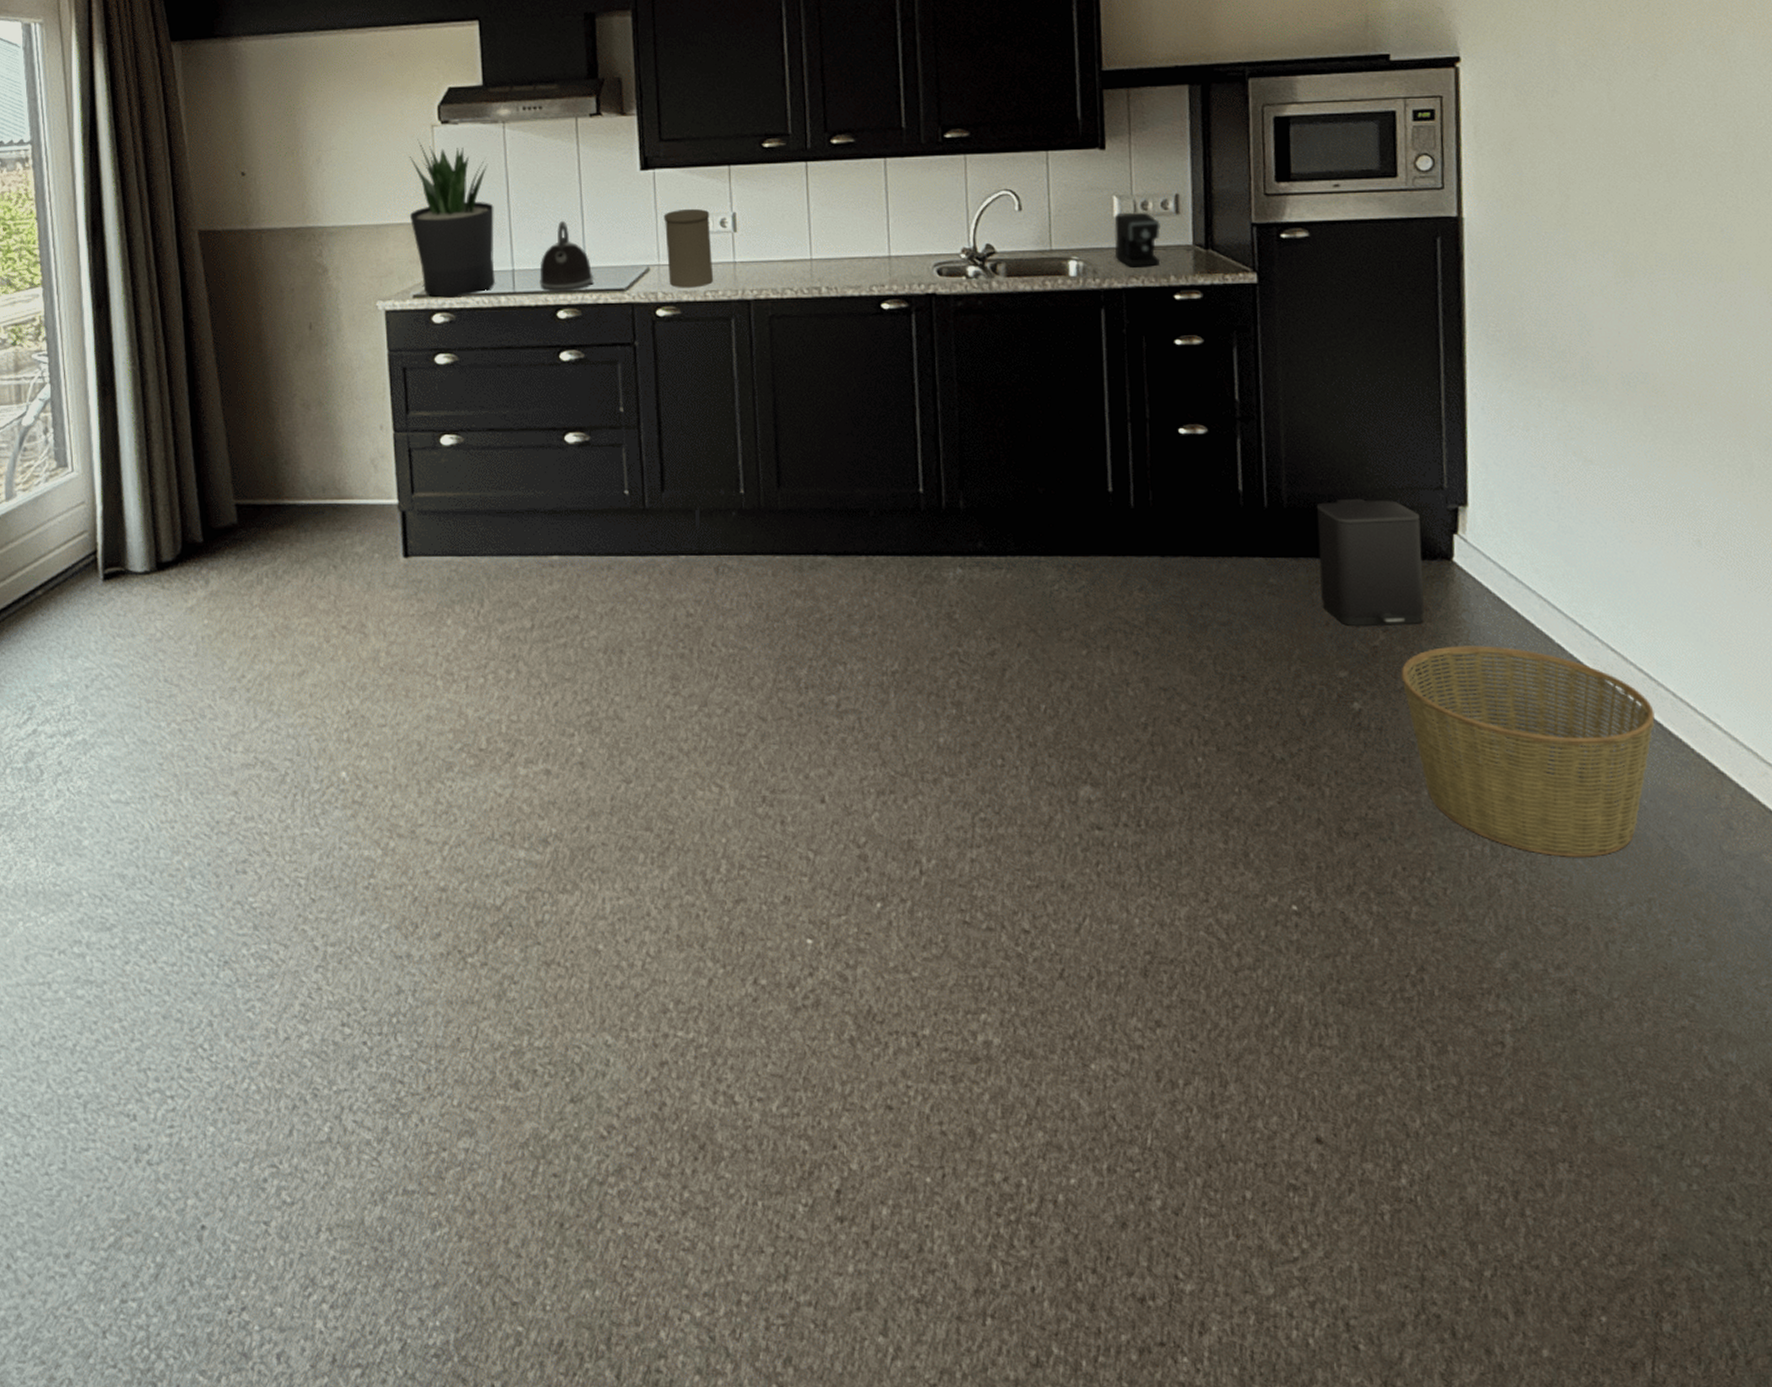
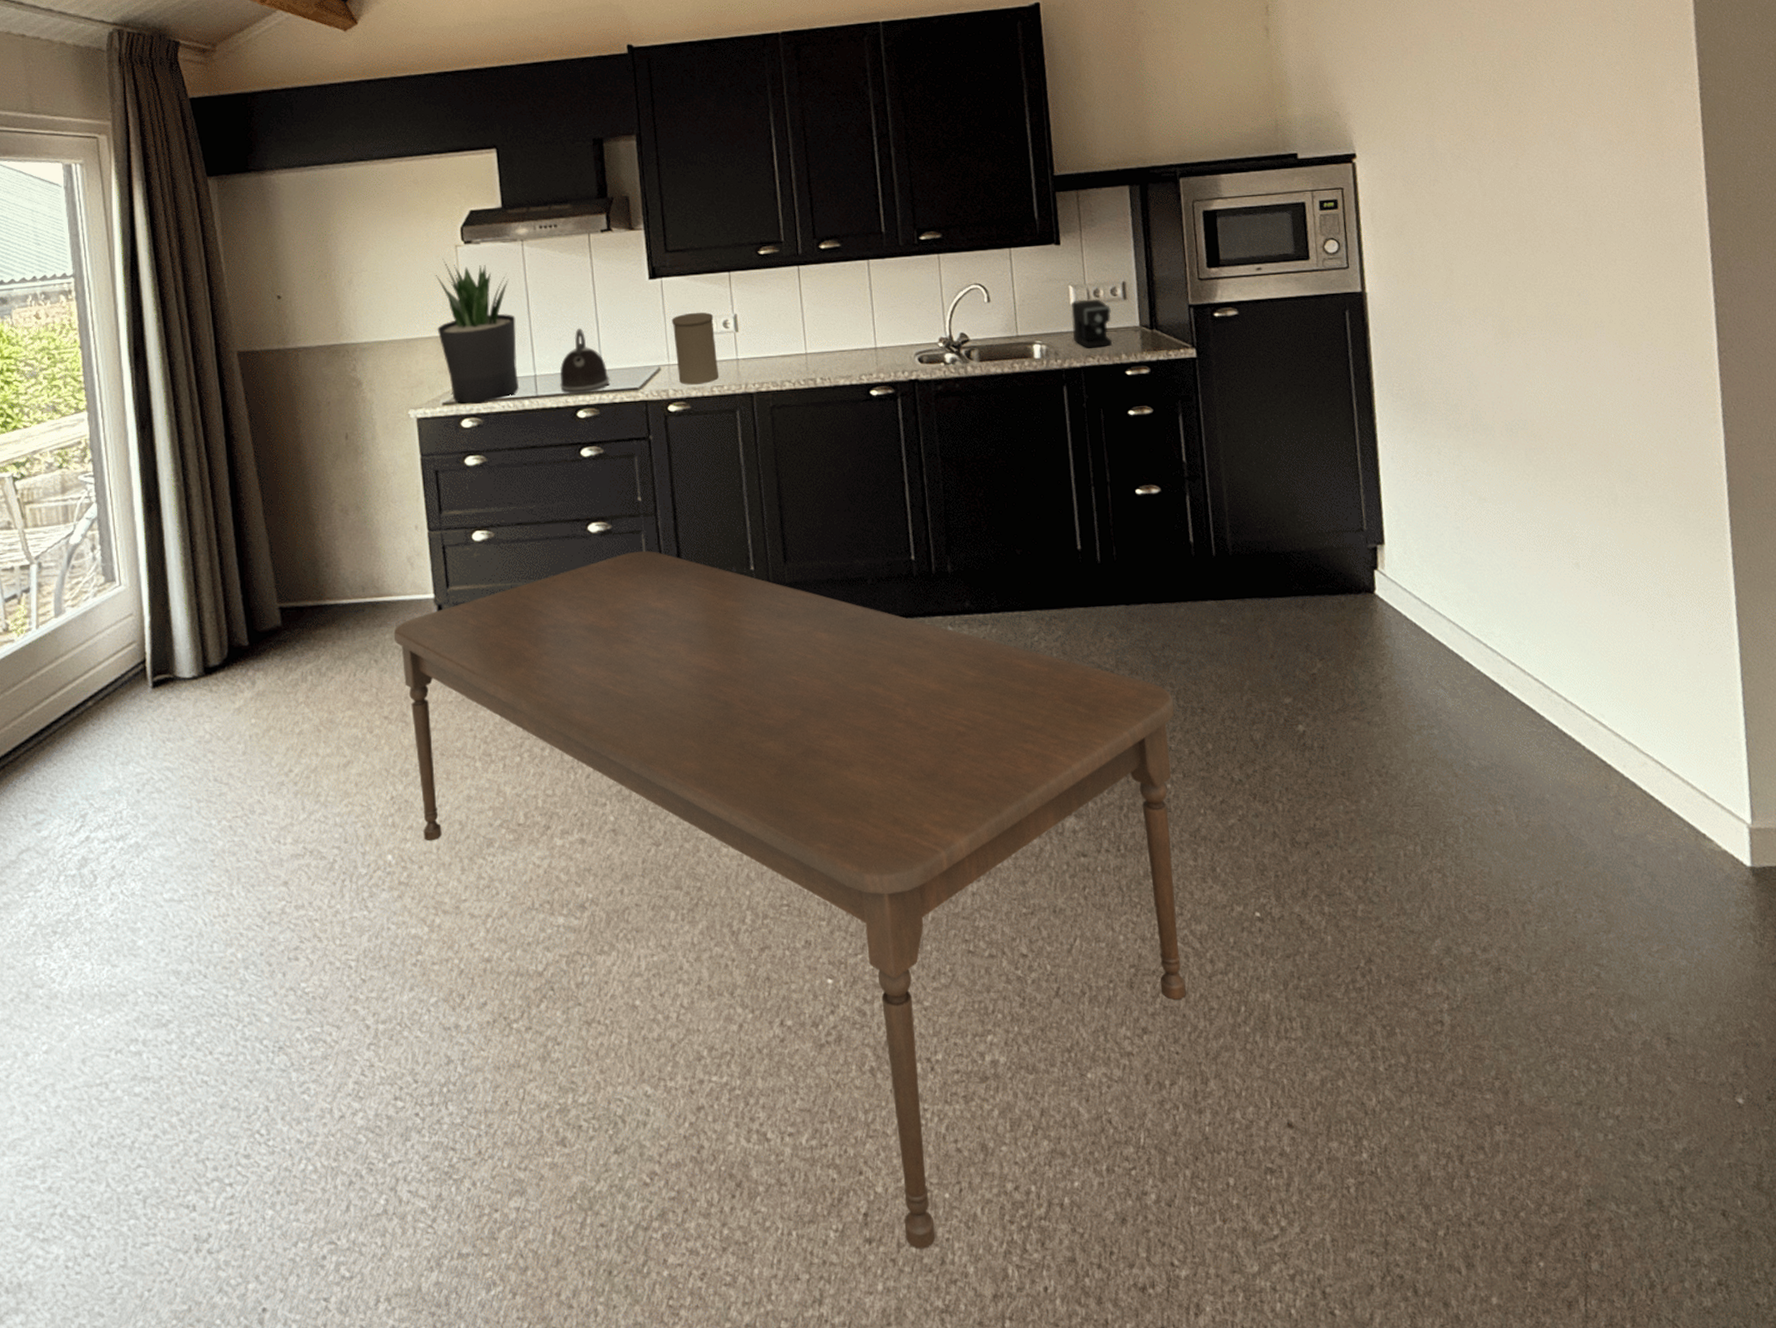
dining table: none [354,466,1211,1234] -> present [393,550,1186,1249]
pedal bin: present [1316,498,1424,627] -> none [1257,542,1354,658]
basket: present [1401,645,1655,857] -> none [1336,667,1552,851]

